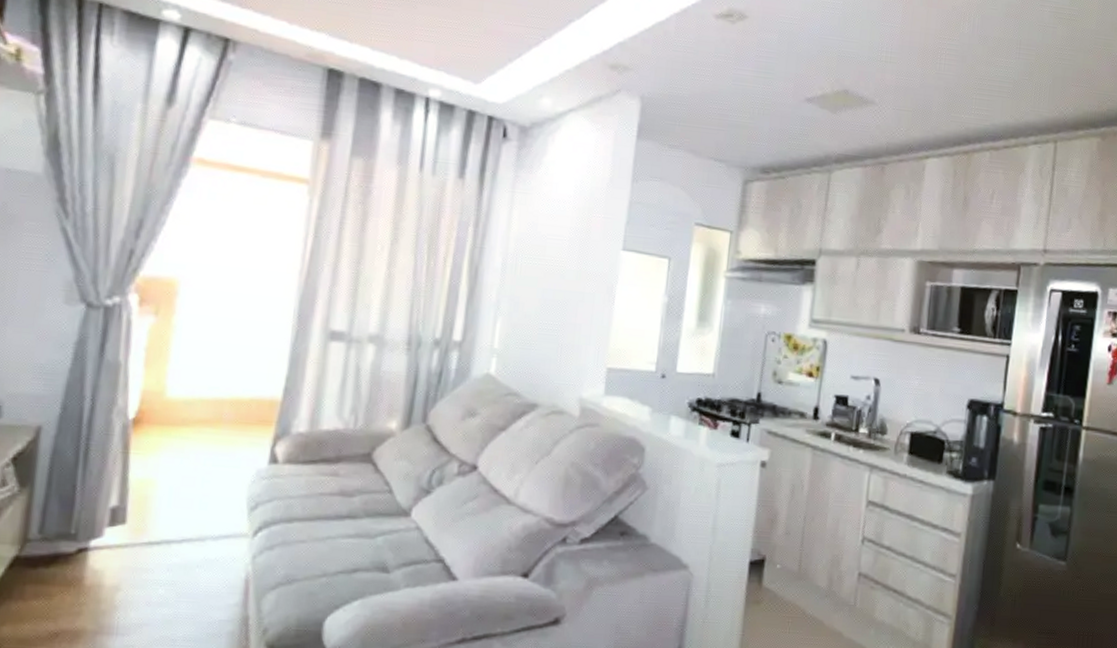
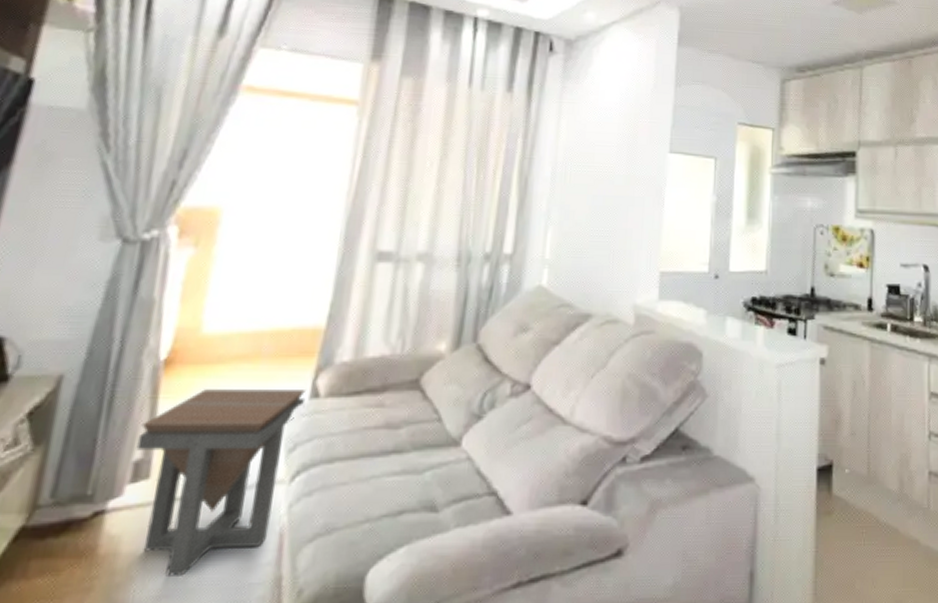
side table: none [112,448,265,609] -> present [136,389,306,577]

